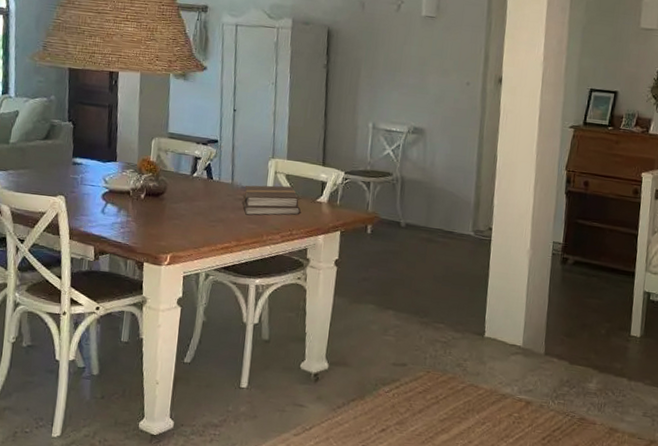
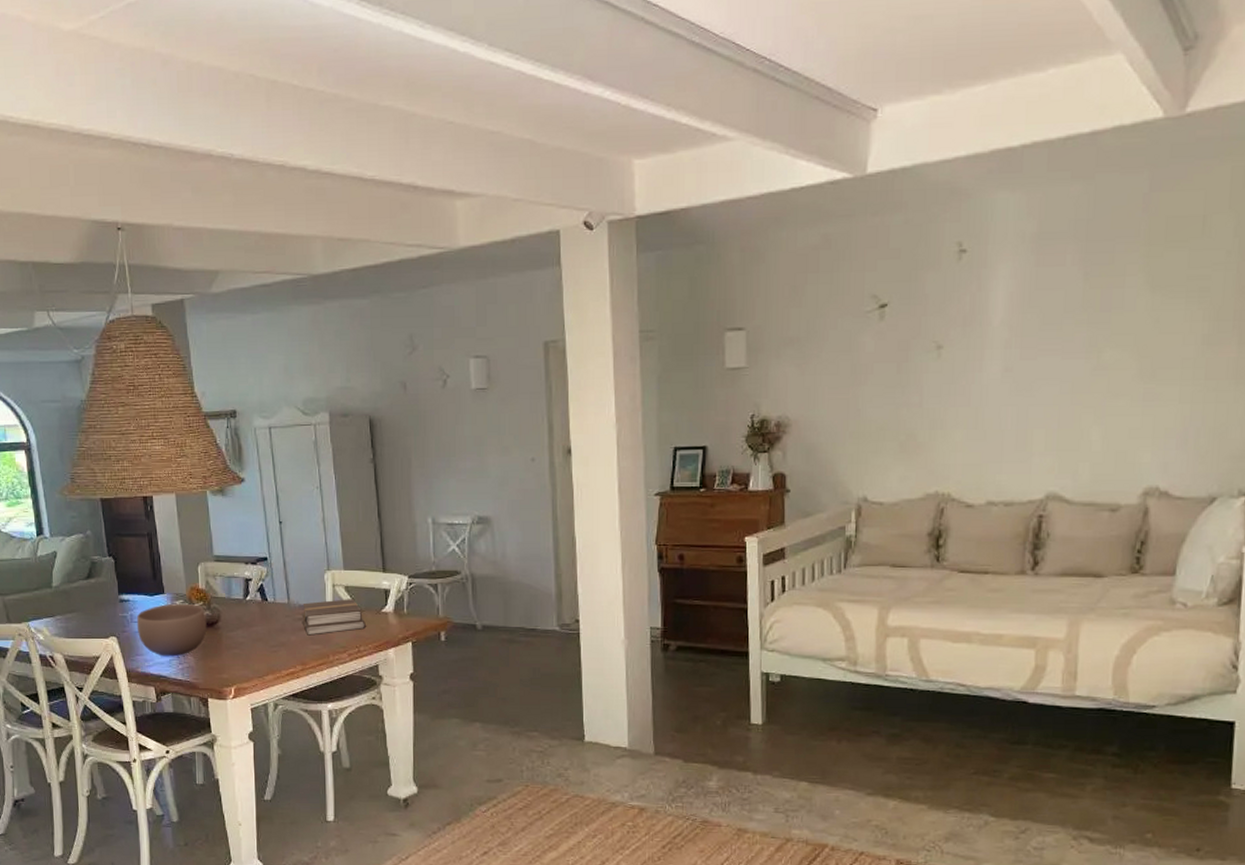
bowl: none [85,171,153,221] -> present [136,603,207,657]

